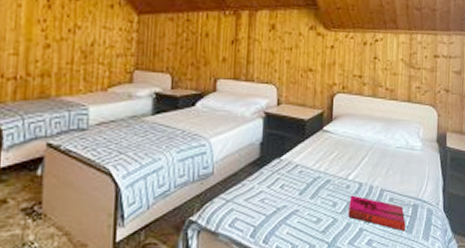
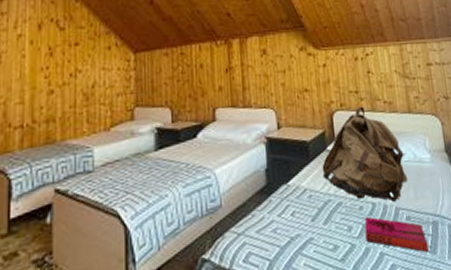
backpack: none [315,91,398,184] -> present [322,106,408,202]

